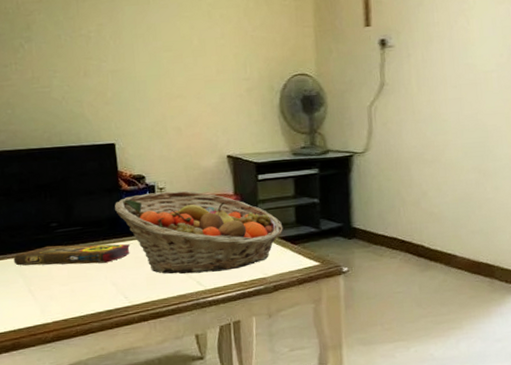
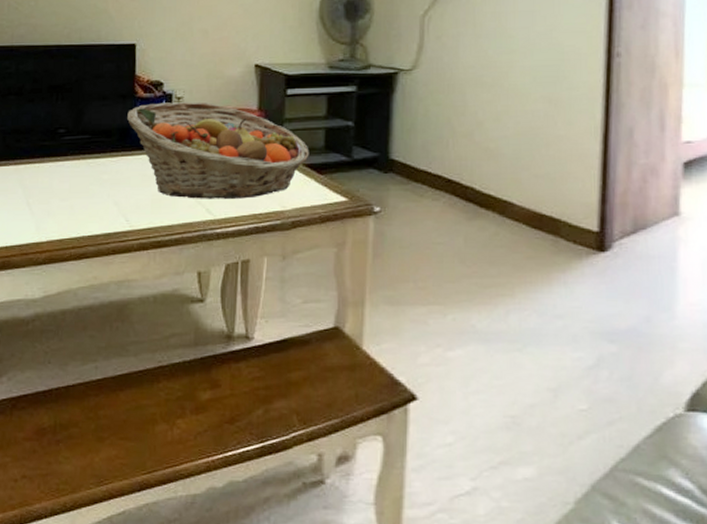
book: present [13,244,131,266] -> none [15,155,139,179]

